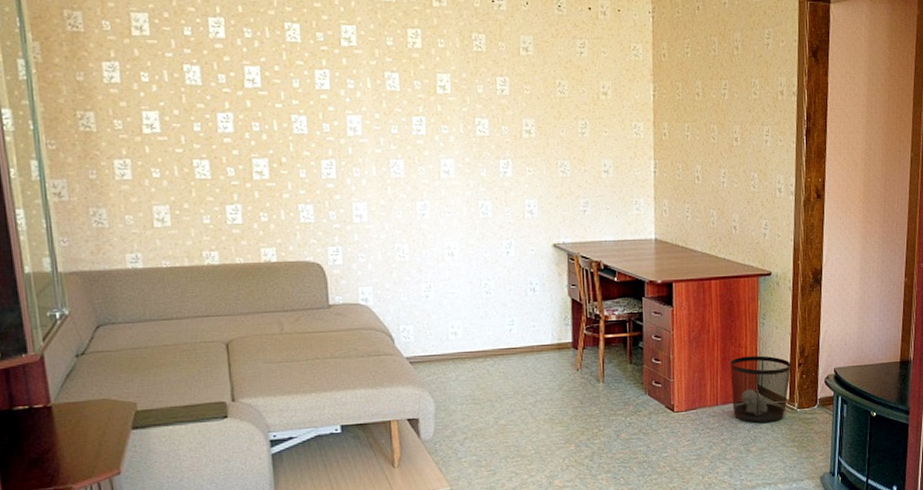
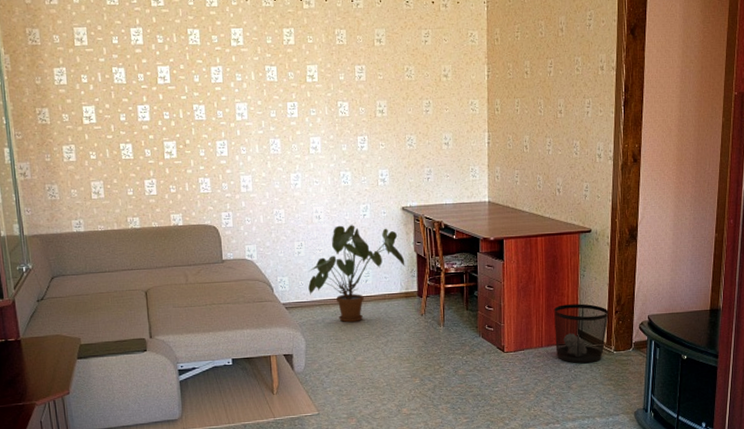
house plant: none [438,264,558,380] -> present [308,225,405,323]

